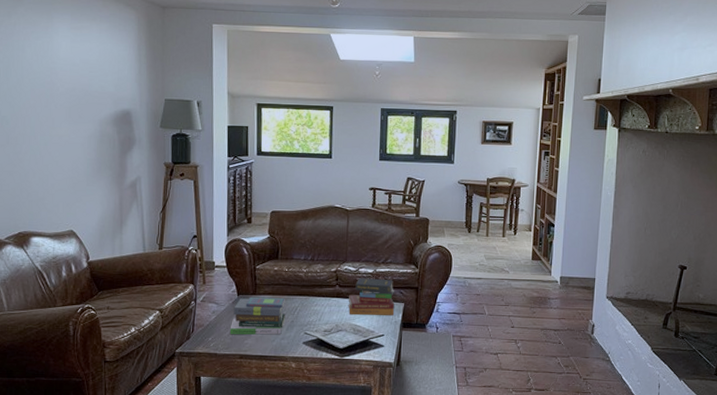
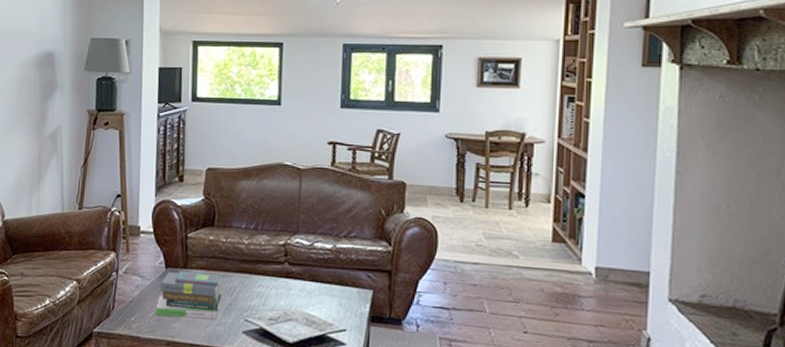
books: present [348,278,395,315] -> none [299,254,361,305]

